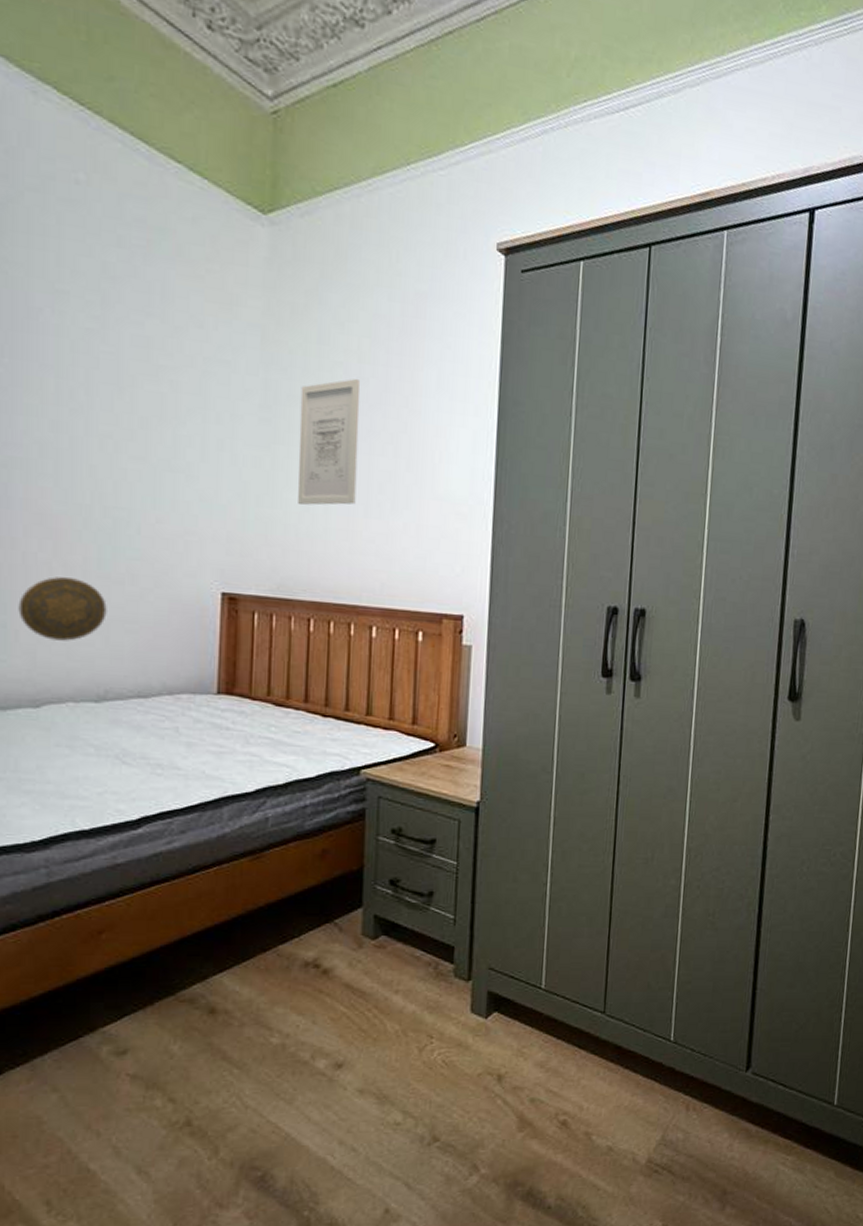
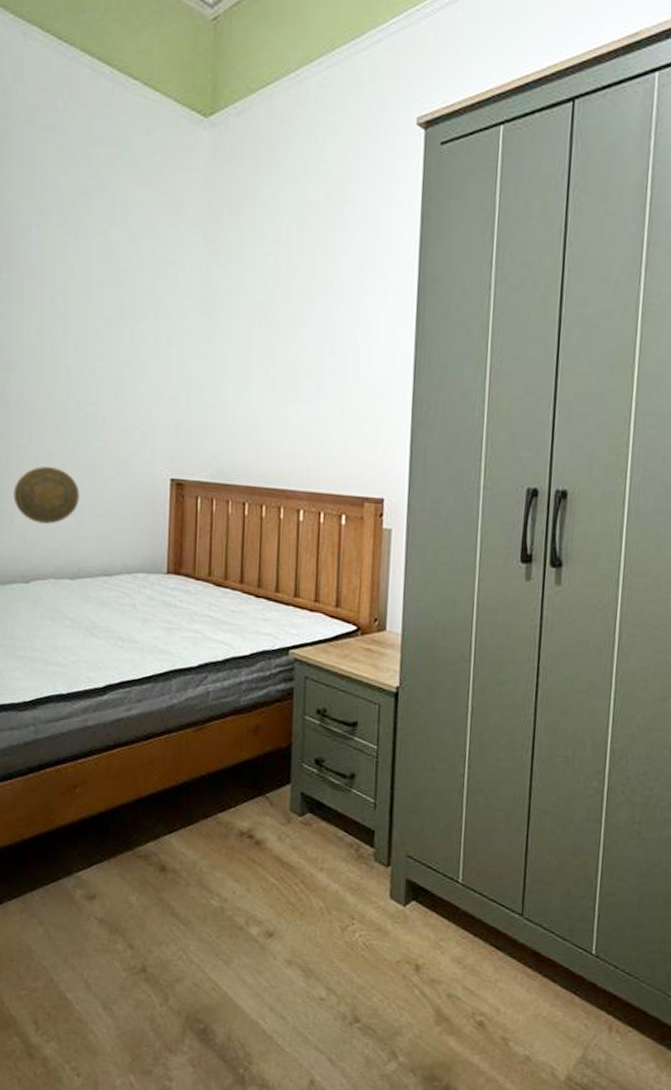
wall art: present [298,378,361,505] -> none [234,267,290,393]

